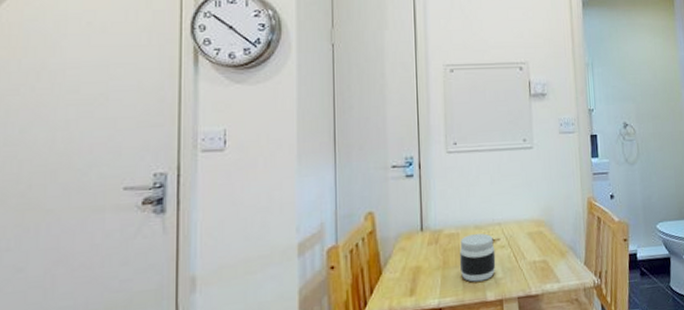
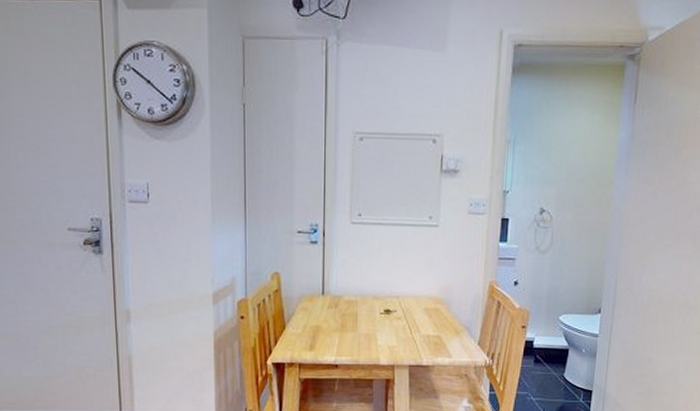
jar: present [459,233,496,282] -> none [356,304,391,347]

